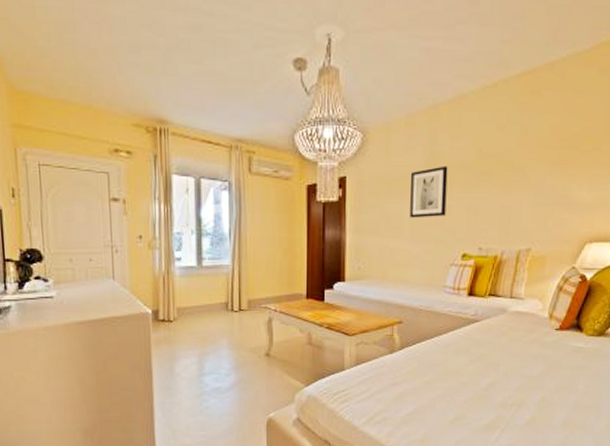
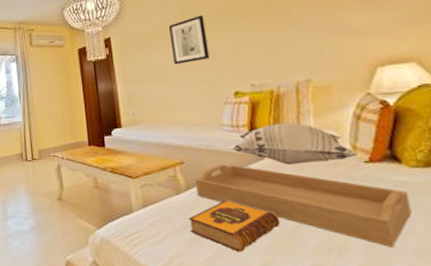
hardback book: none [397,359,478,408] -> present [188,199,281,252]
serving tray: none [410,325,581,402] -> present [195,164,412,247]
decorative pillow: none [450,289,552,329] -> present [233,123,358,165]

